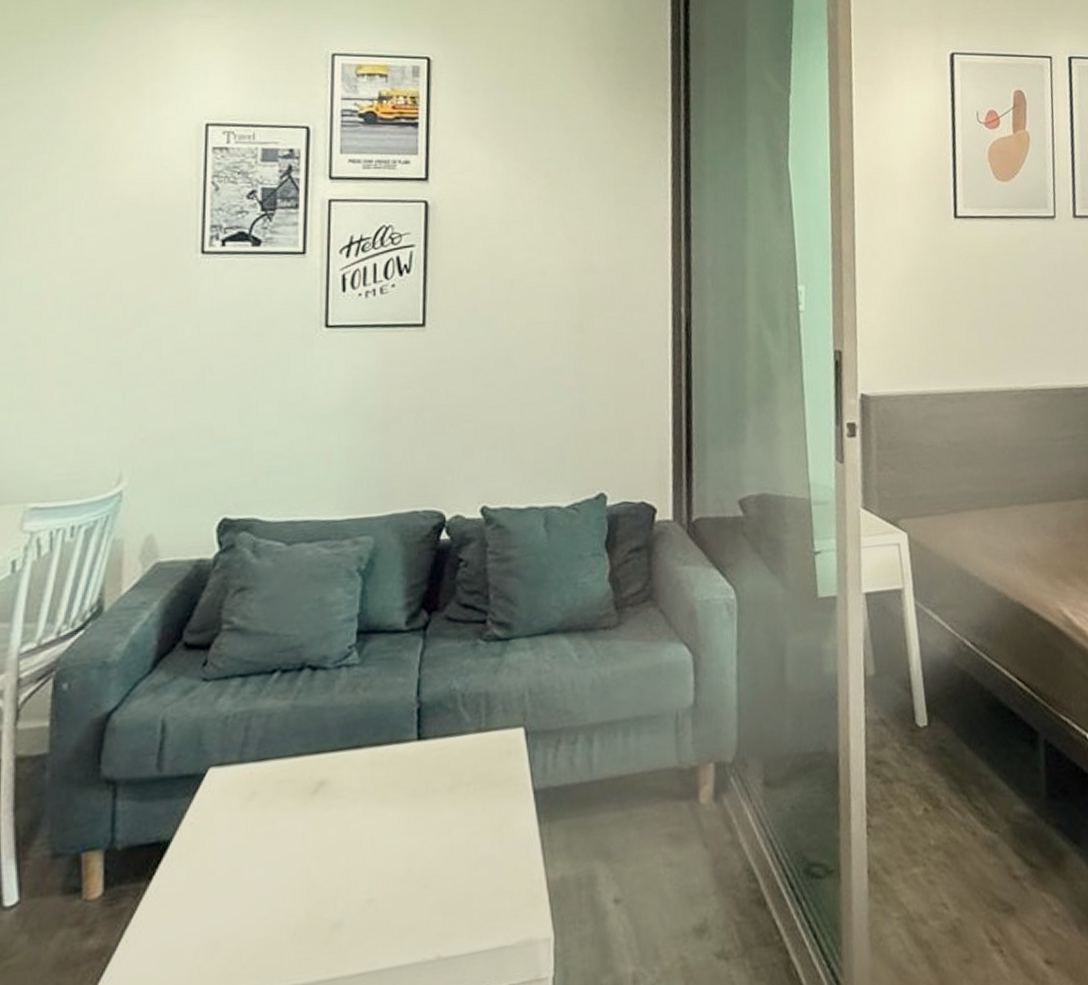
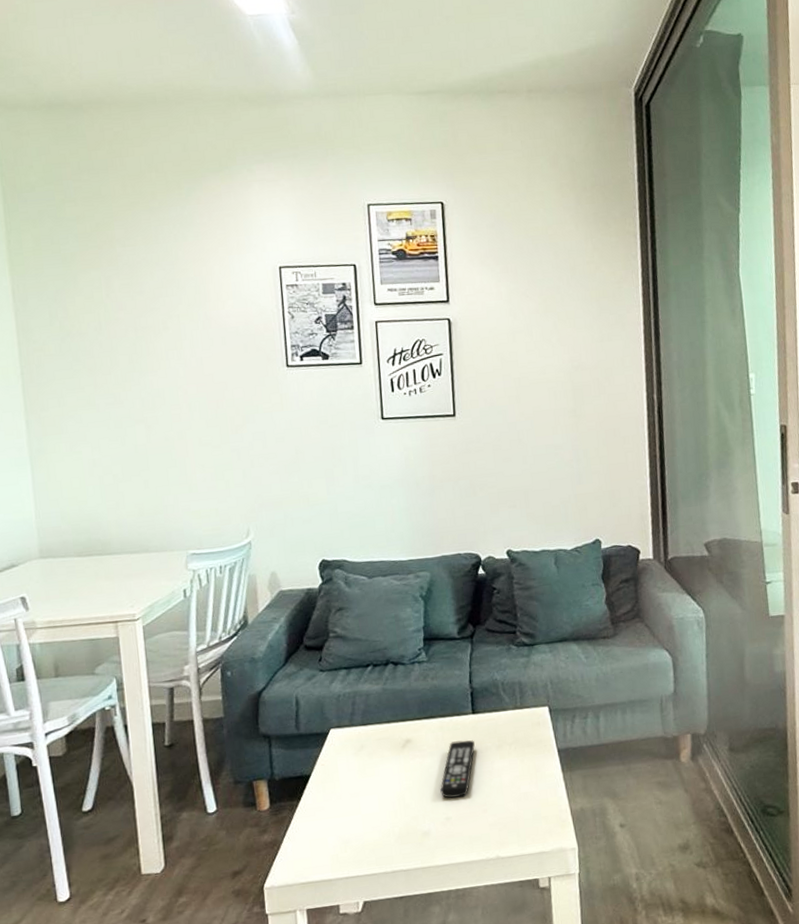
remote control: none [363,779,418,870] -> present [440,740,475,799]

